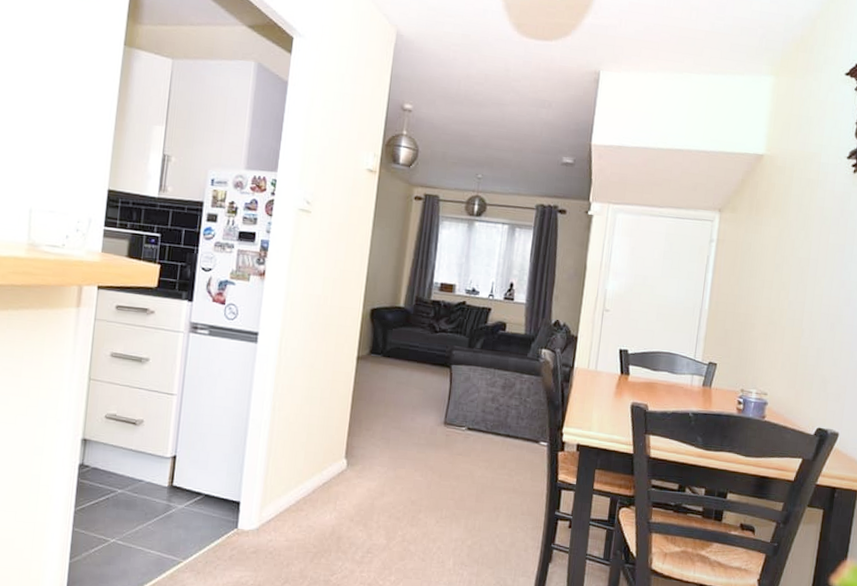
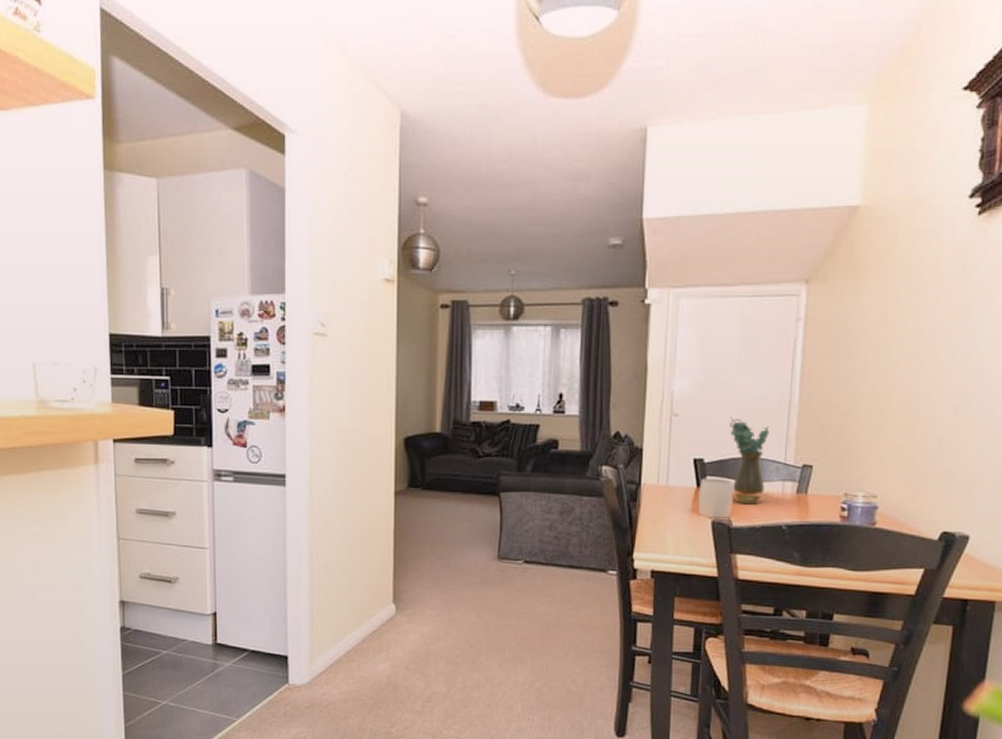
mug: none [620,367,652,404] -> present [698,478,734,519]
vase: none [650,315,684,393] -> present [730,416,770,505]

